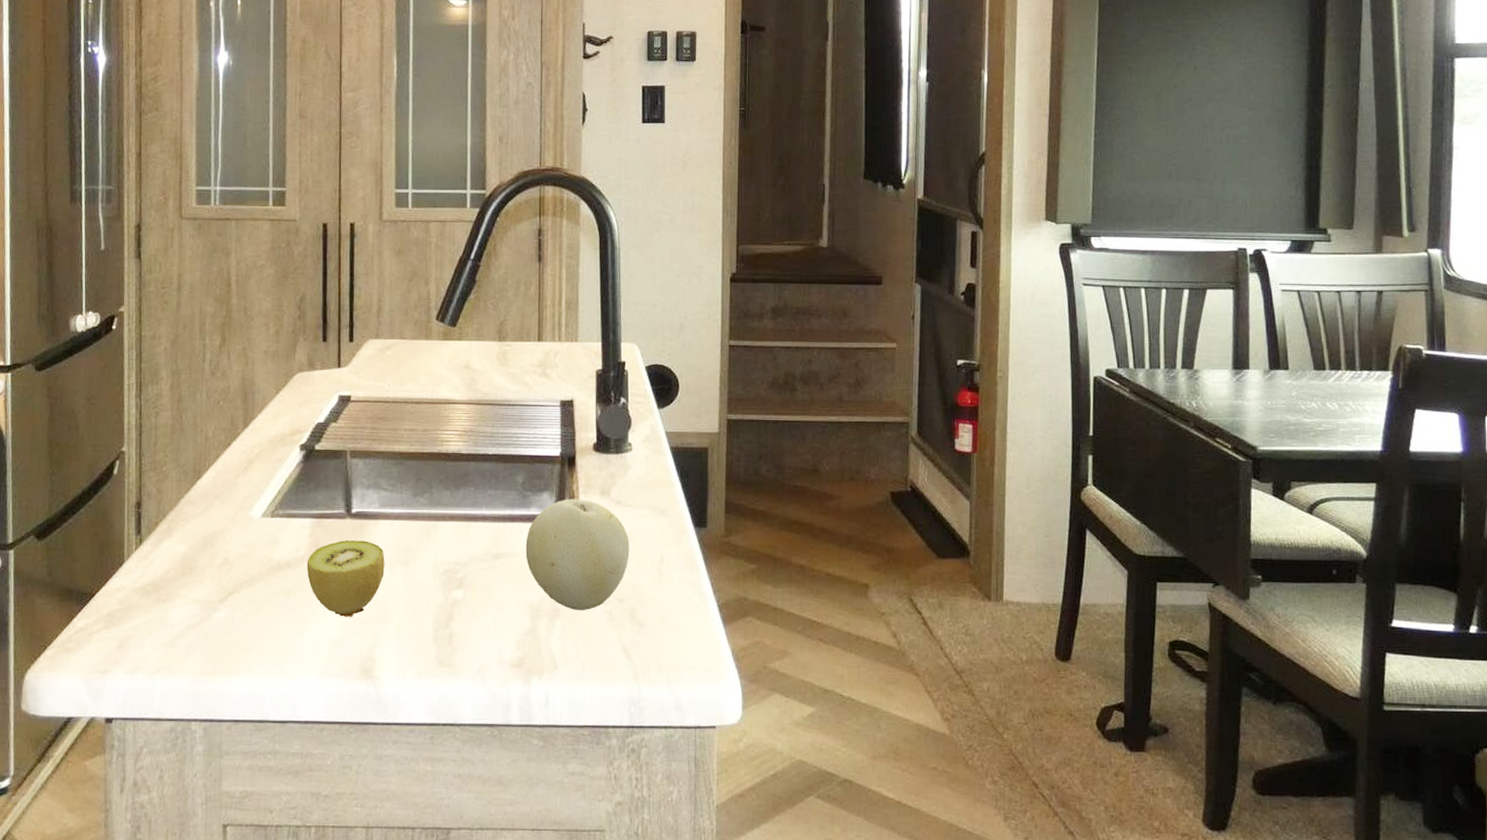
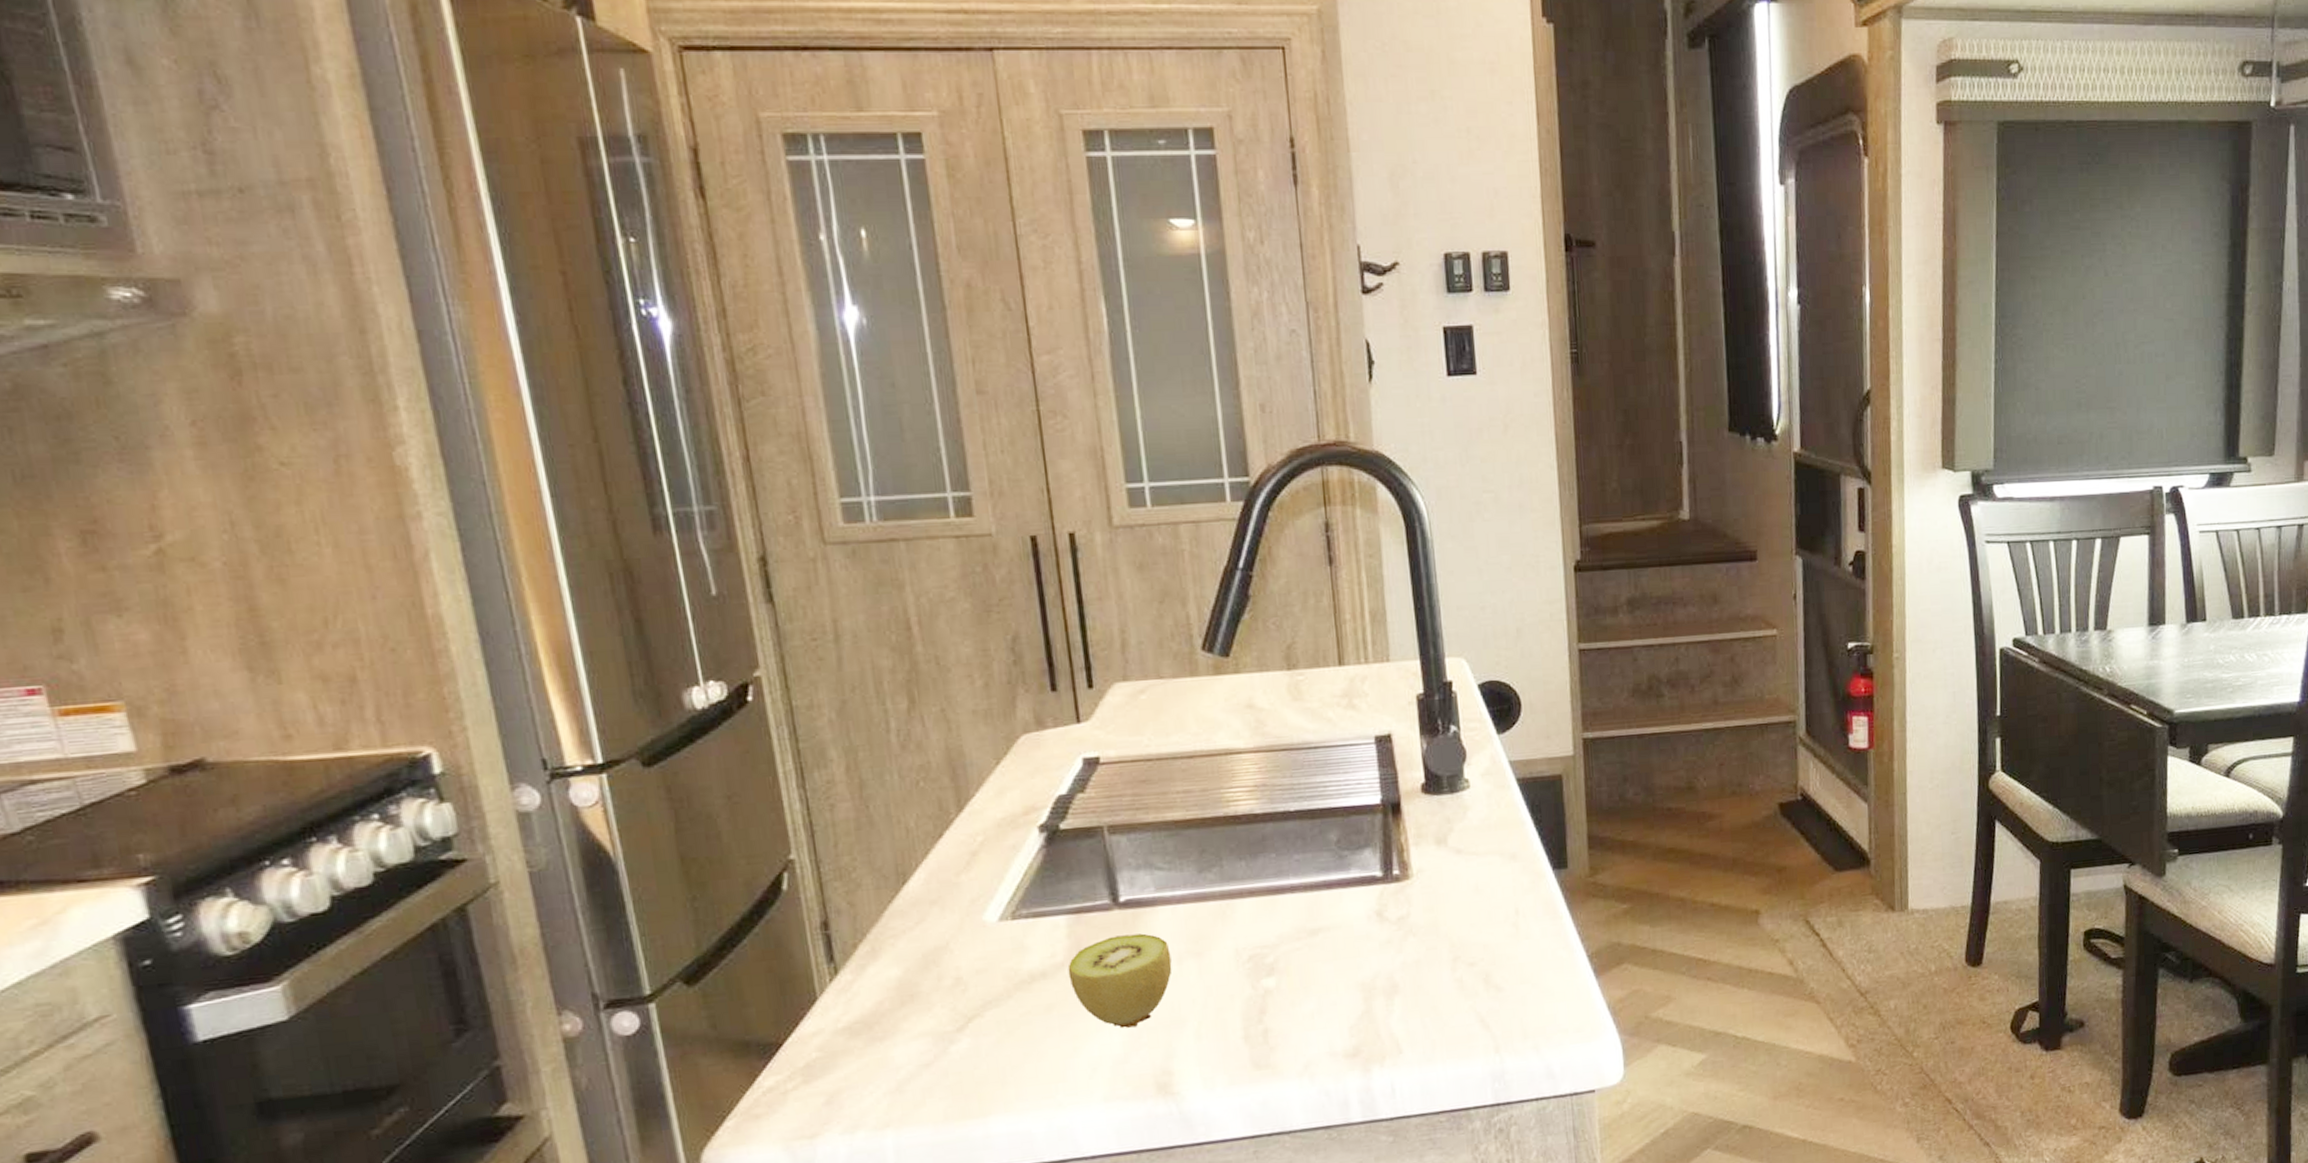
fruit: present [525,499,630,610] -> none [1348,852,1478,983]

